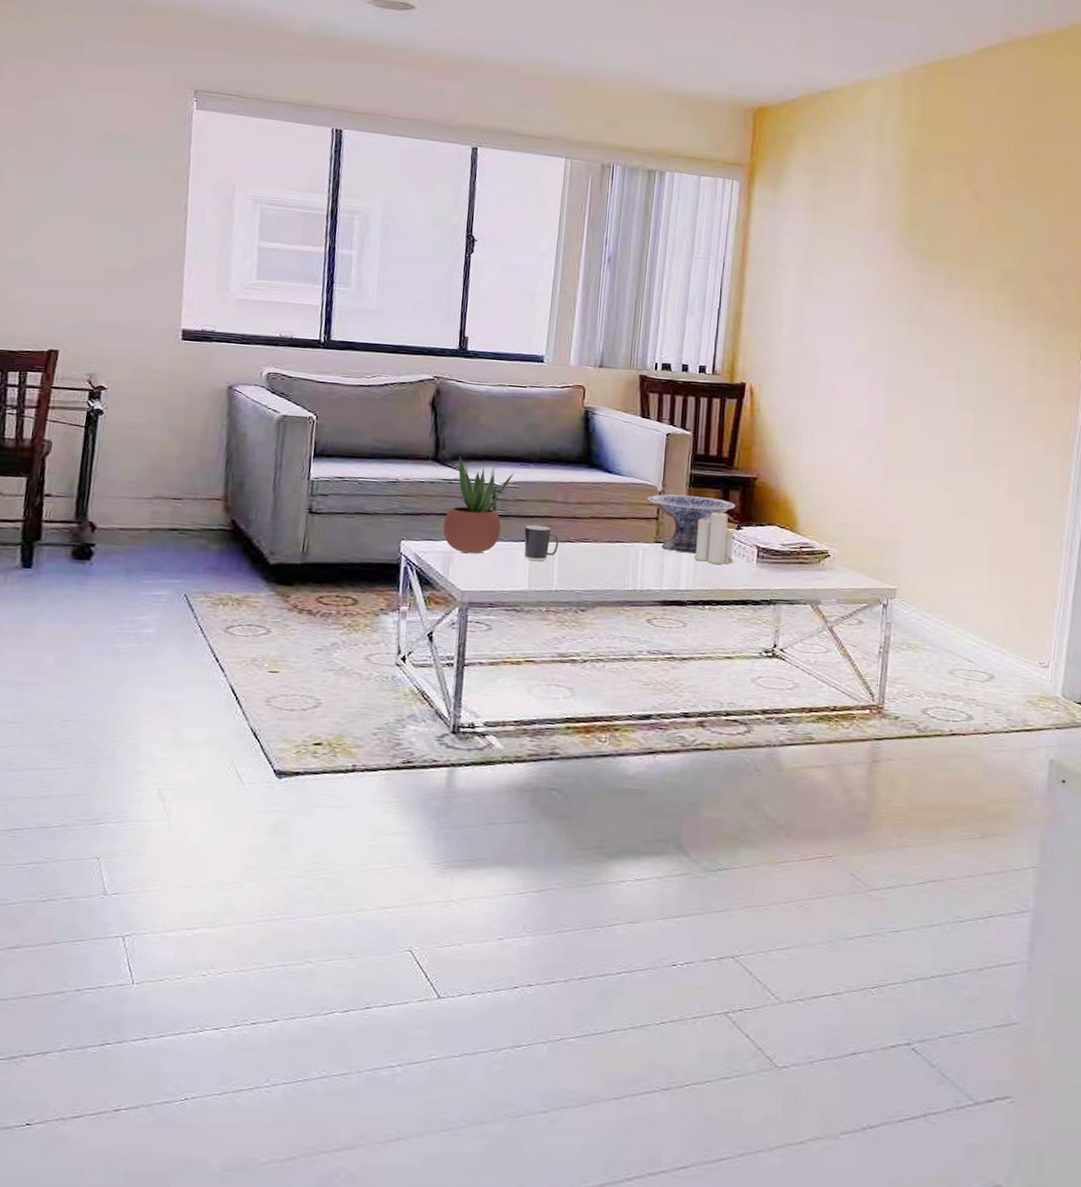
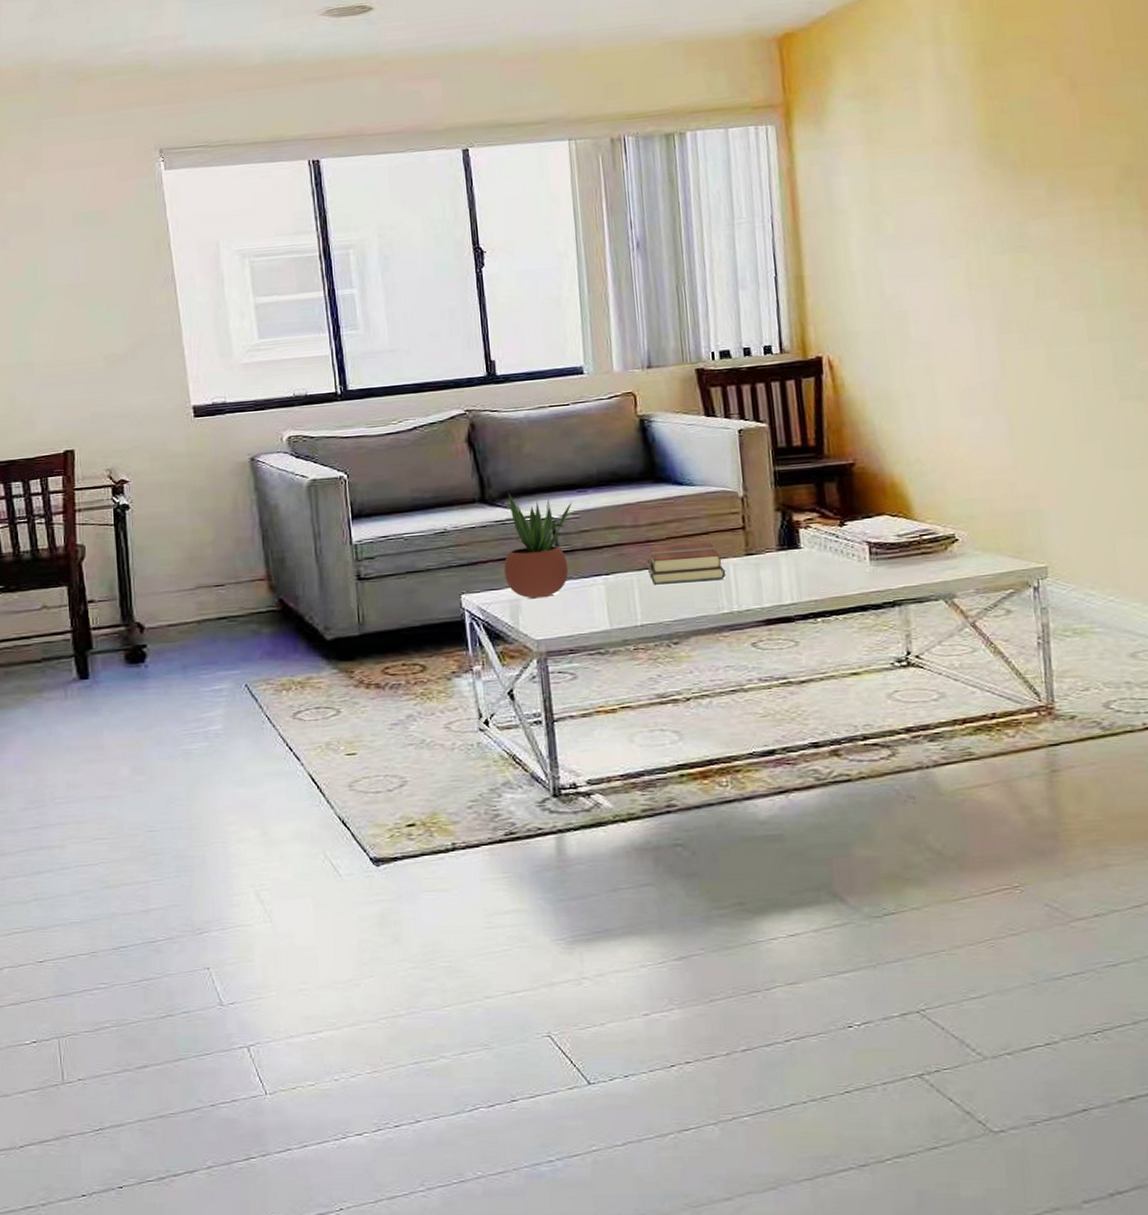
mug: present [524,524,559,562] -> none [594,555,636,597]
books: none [569,523,635,560] -> present [646,543,725,585]
decorative bowl: present [646,494,736,555] -> none [727,494,834,563]
candle: present [694,508,734,564] -> none [792,505,843,569]

